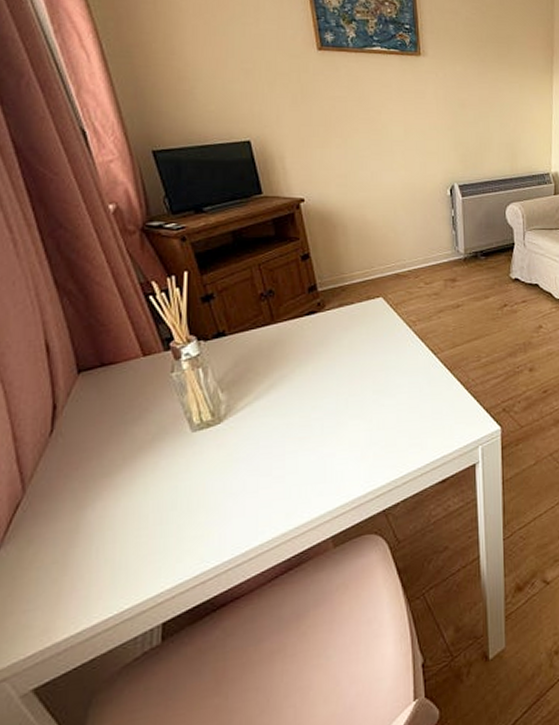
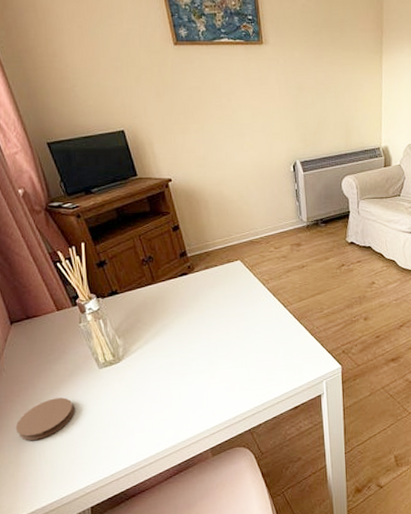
coaster: none [67,470,154,531] -> present [15,397,75,441]

